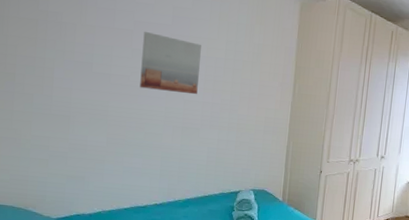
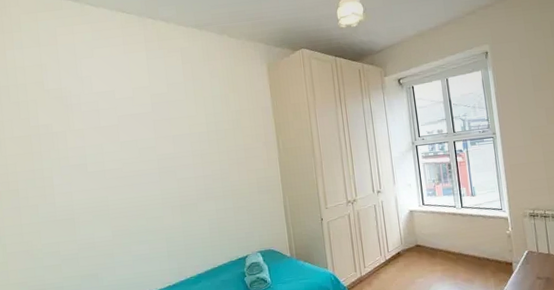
wall art: present [140,31,202,95] -> none [128,123,188,177]

